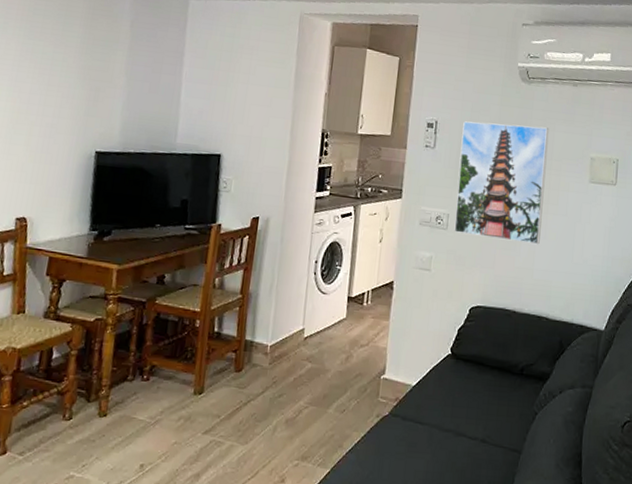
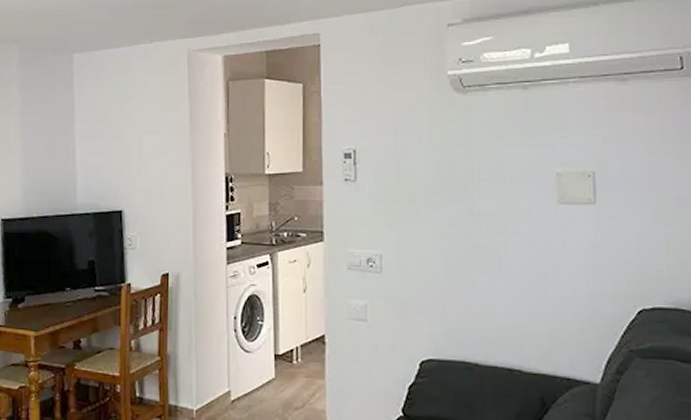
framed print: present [454,121,549,245] -> none [387,143,500,284]

